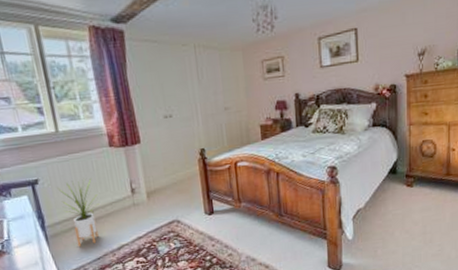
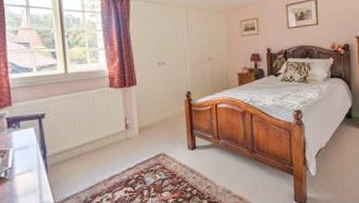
house plant: present [57,178,100,247] -> none [61,114,97,176]

